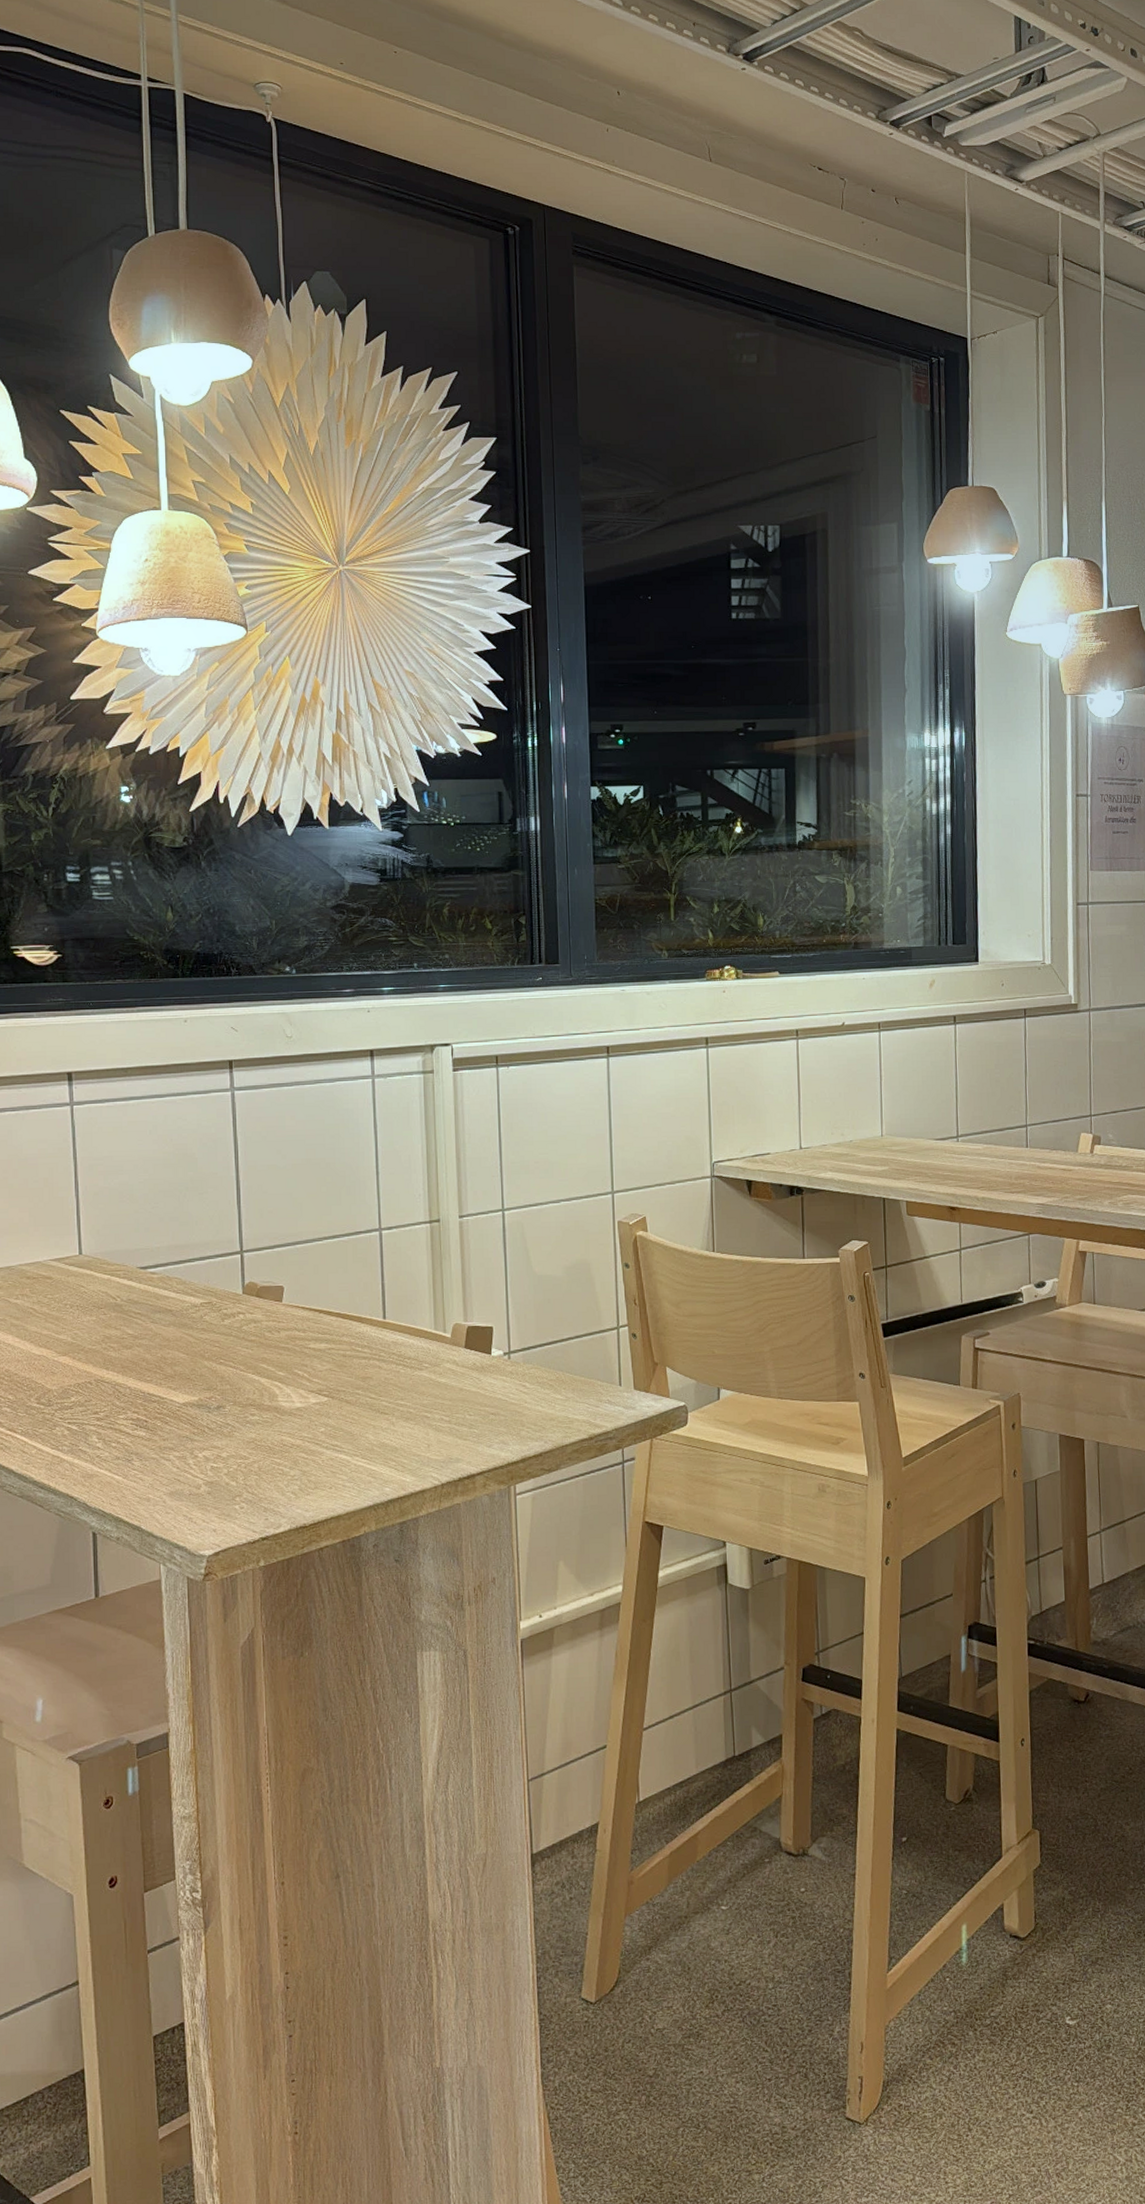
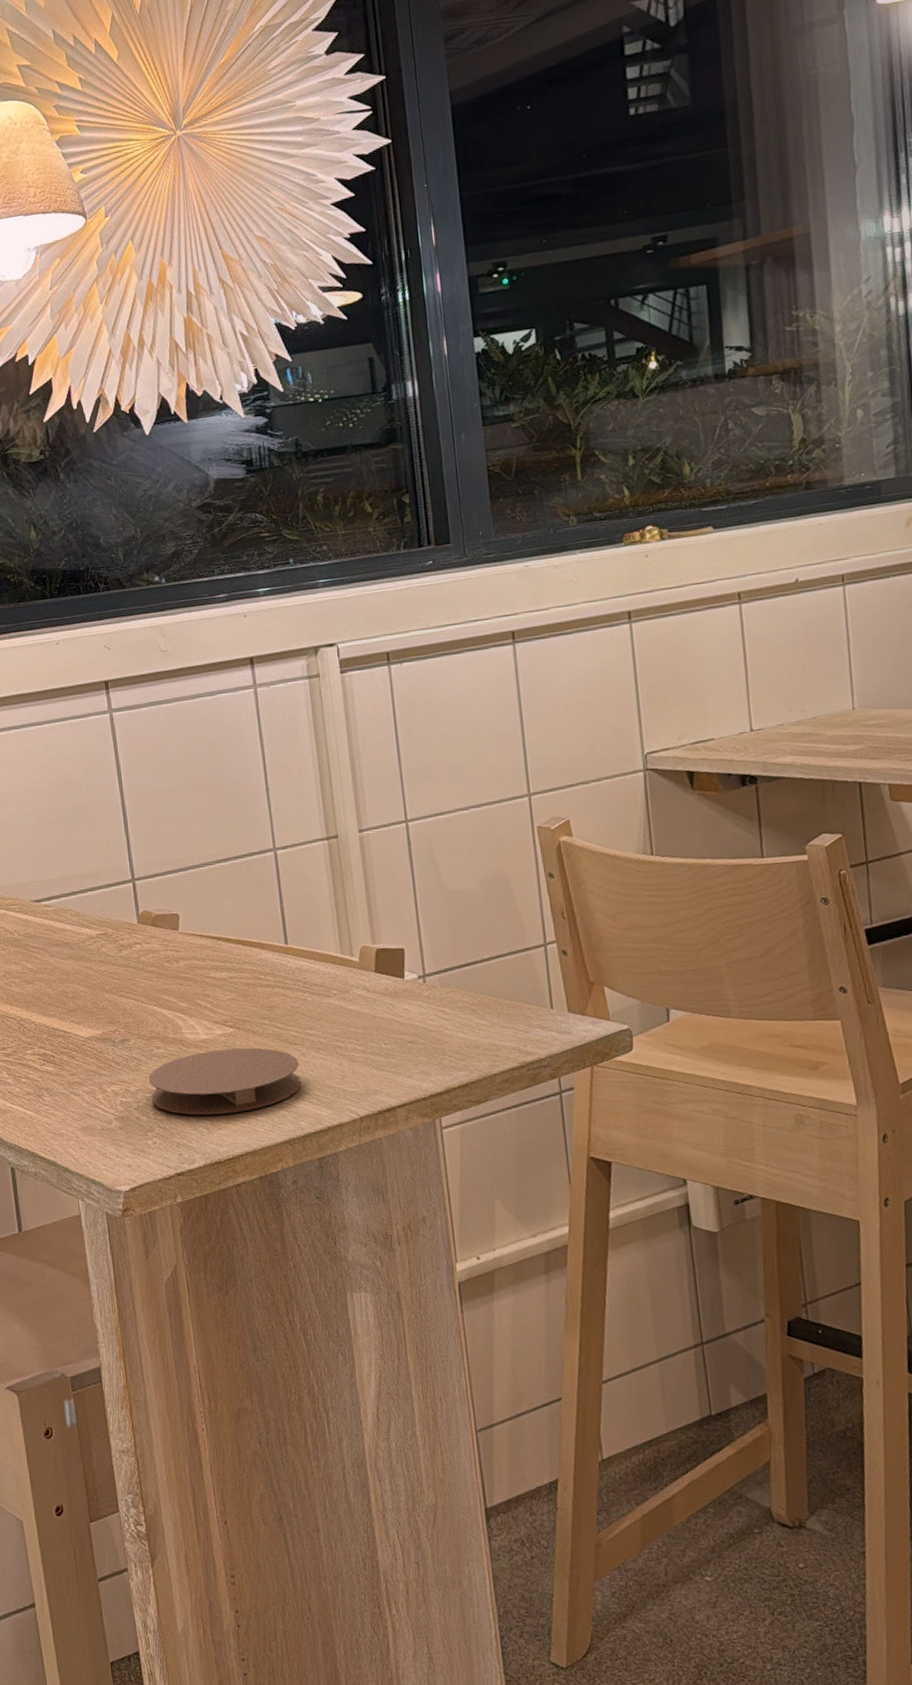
coaster: none [241,1416,389,1481] -> present [148,1047,302,1115]

